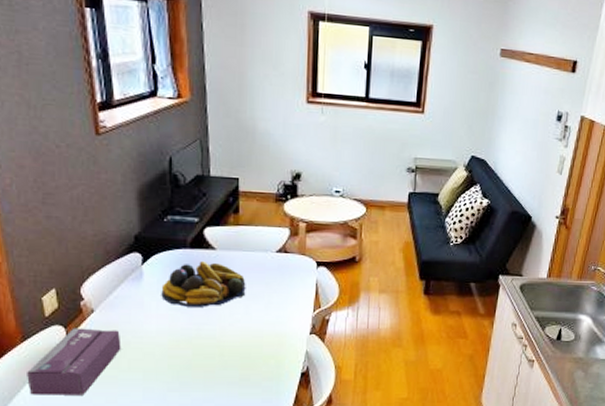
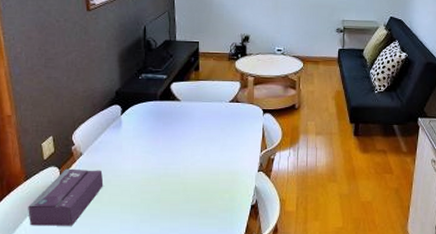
fruit bowl: present [161,260,246,307] -> none [136,110,205,150]

